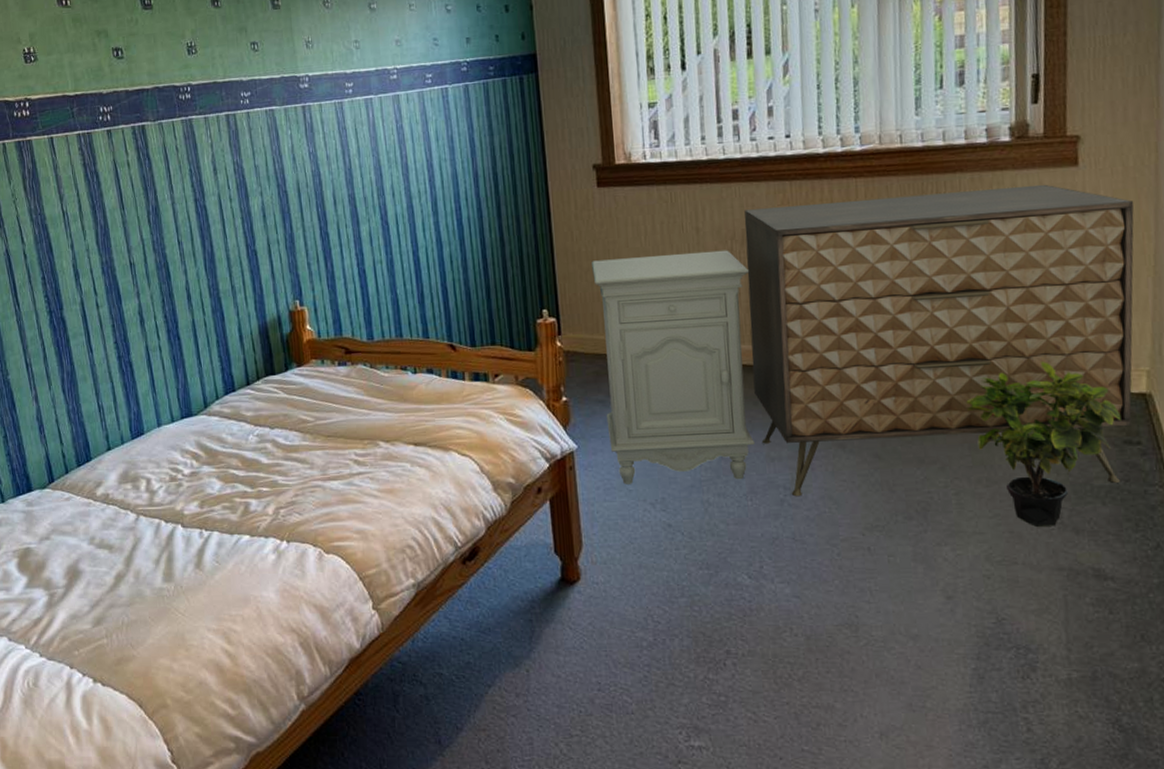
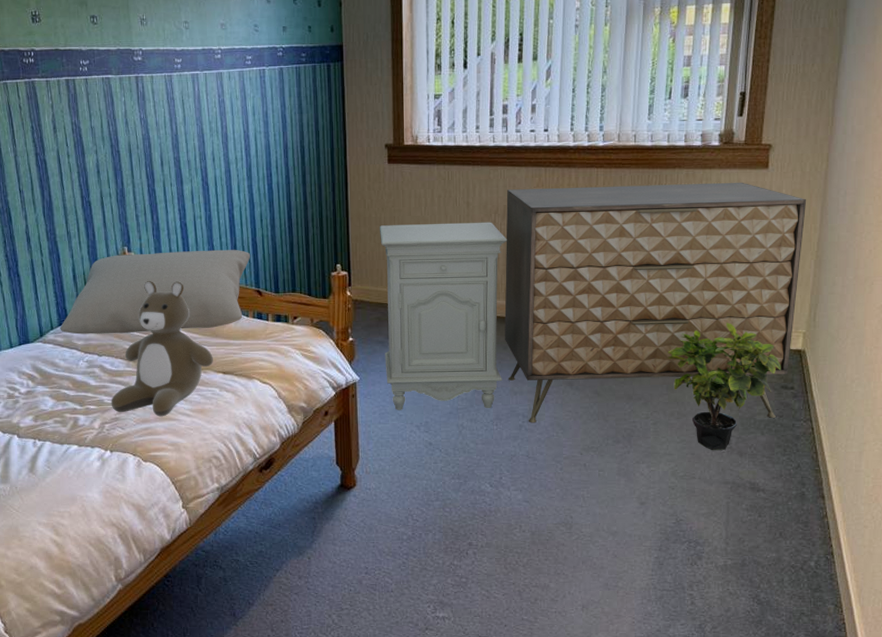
cushion: none [226,297,441,404] -> present [60,249,251,335]
teddy bear: none [286,338,402,499] -> present [111,281,213,417]

